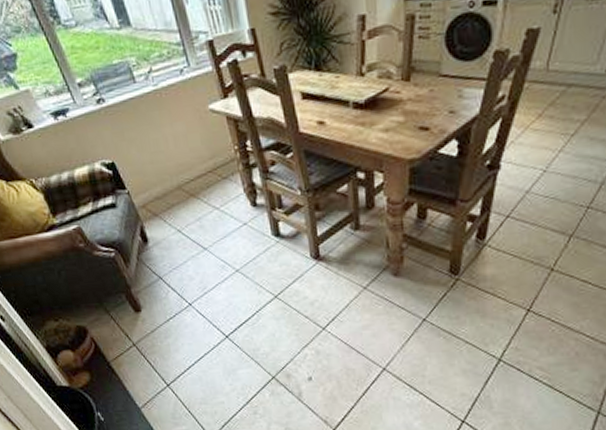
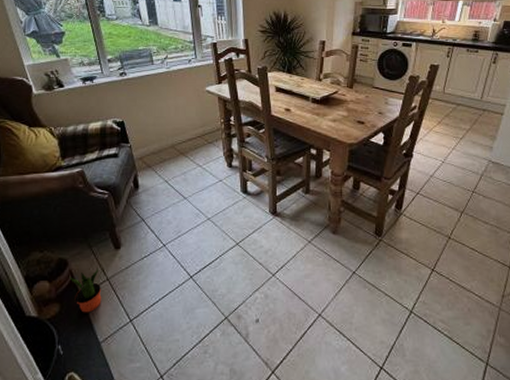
potted plant: none [92,333,133,380] -> present [69,267,102,313]

